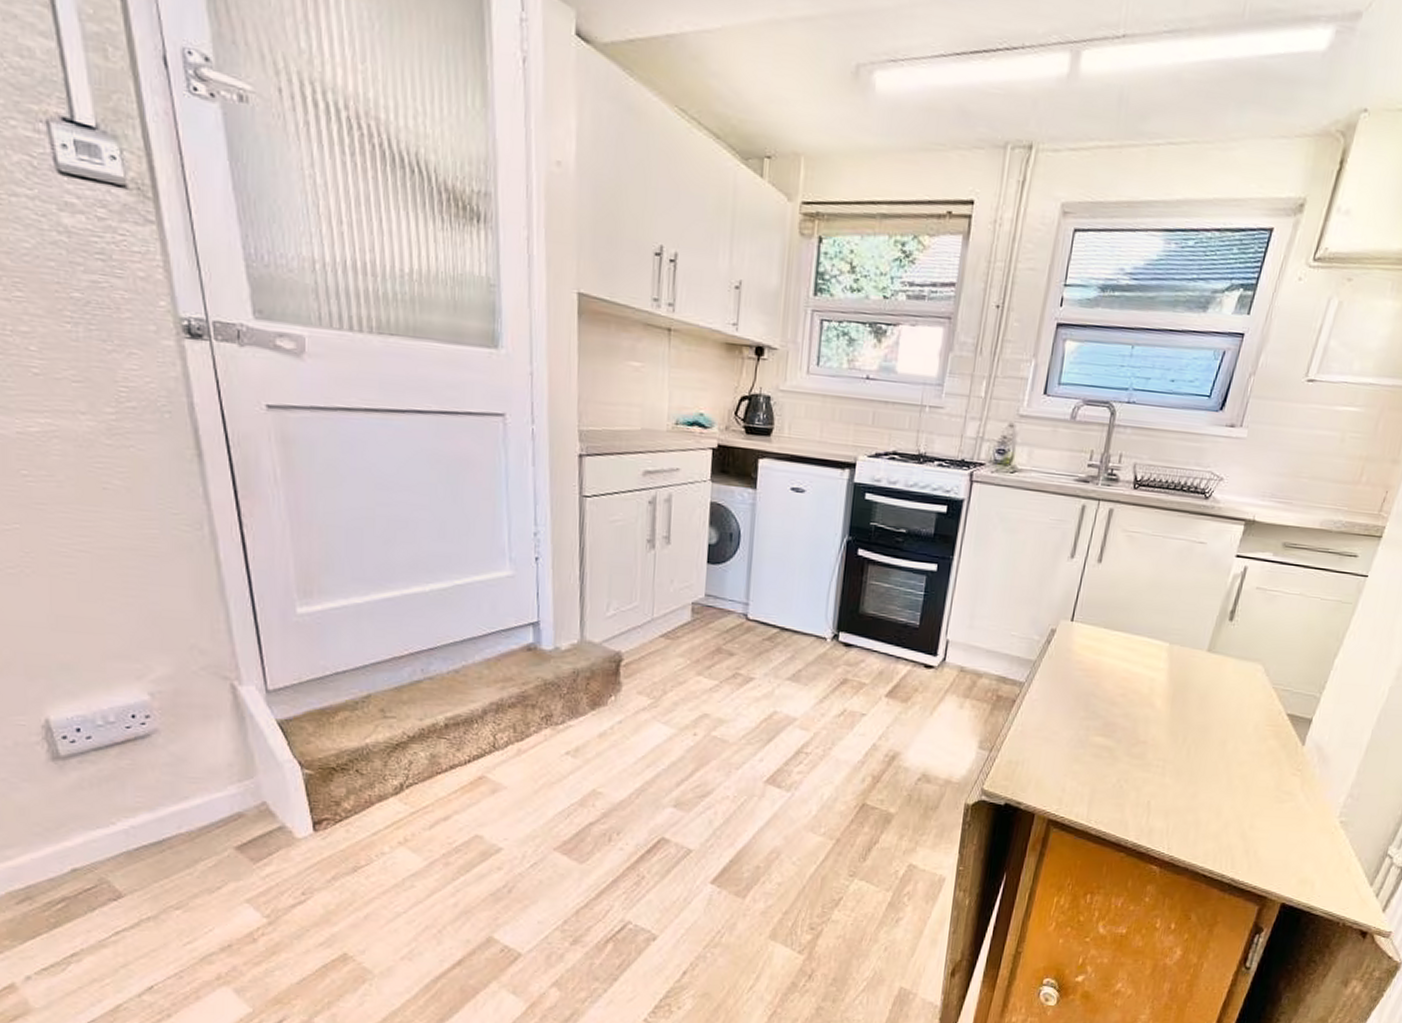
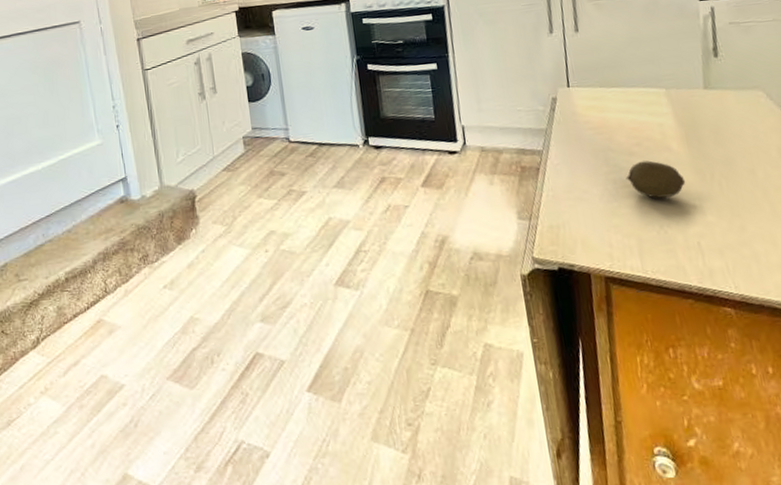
fruit: none [1099,713,1157,753] -> present [625,160,686,198]

